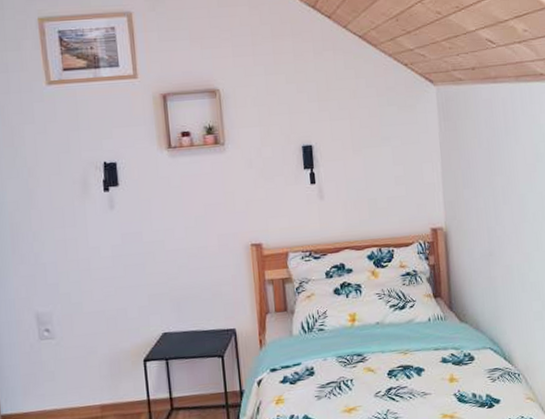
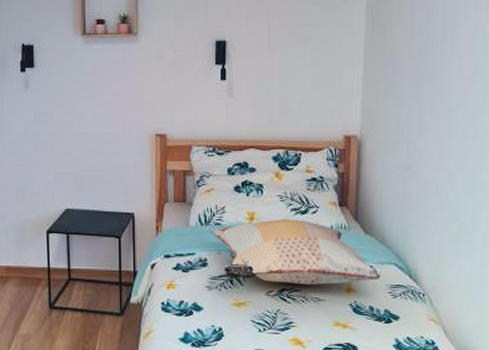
decorative pillow: none [314,315,479,385] -> present [211,219,380,285]

